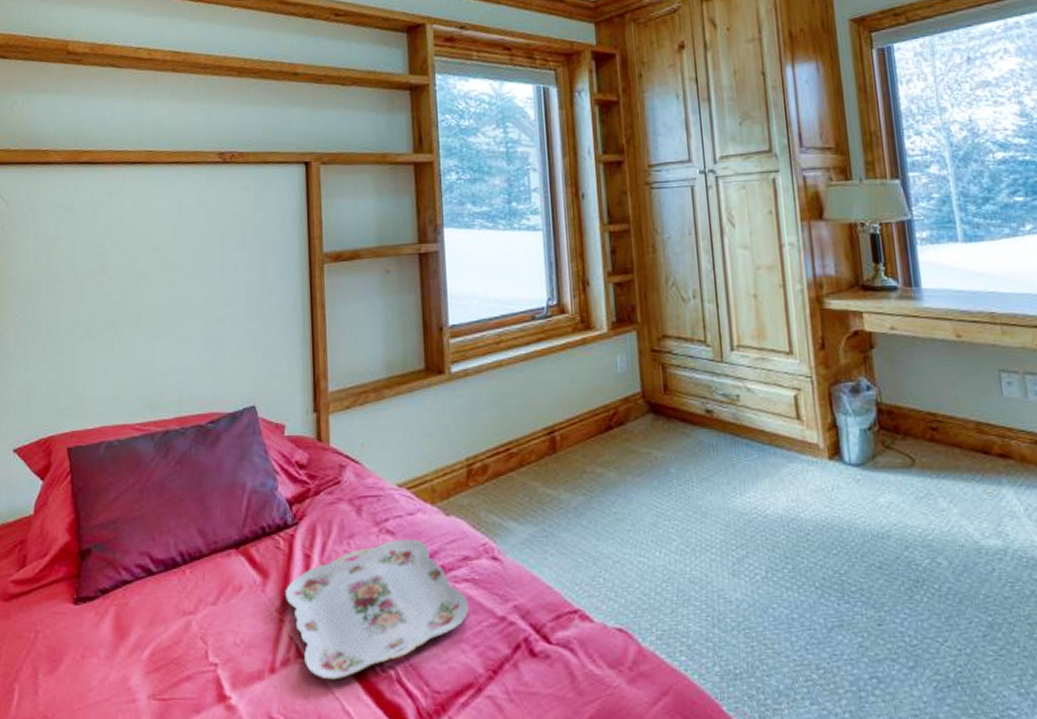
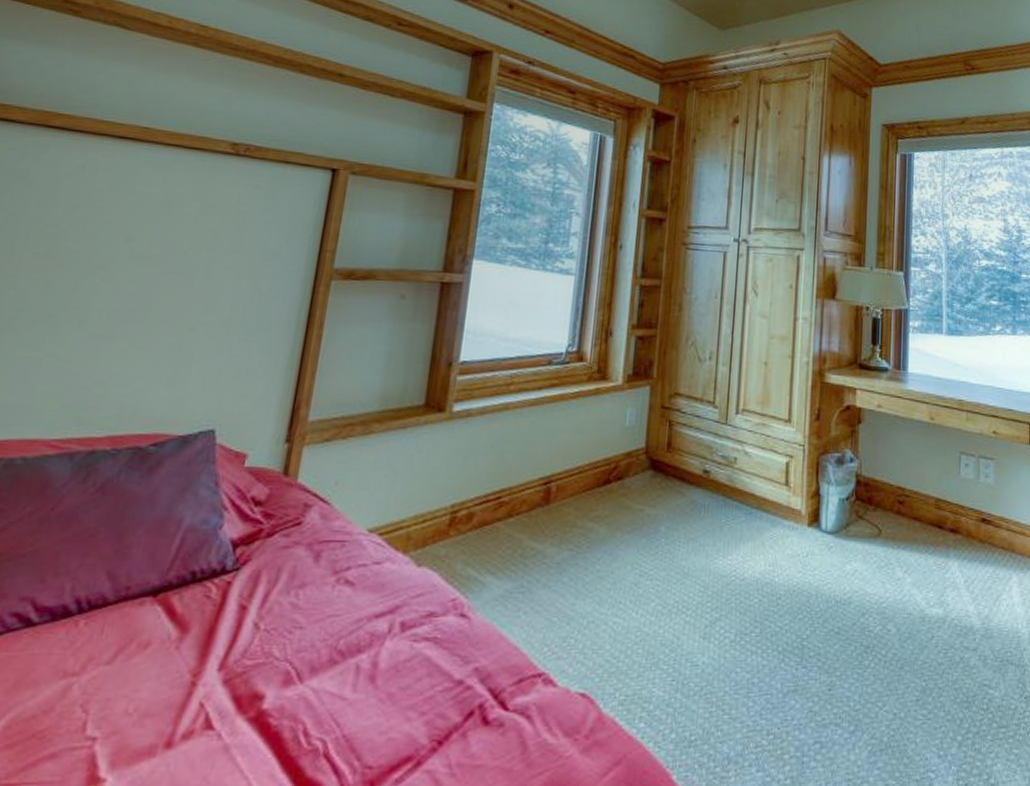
serving tray: present [284,539,468,680] -> none [204,591,424,756]

